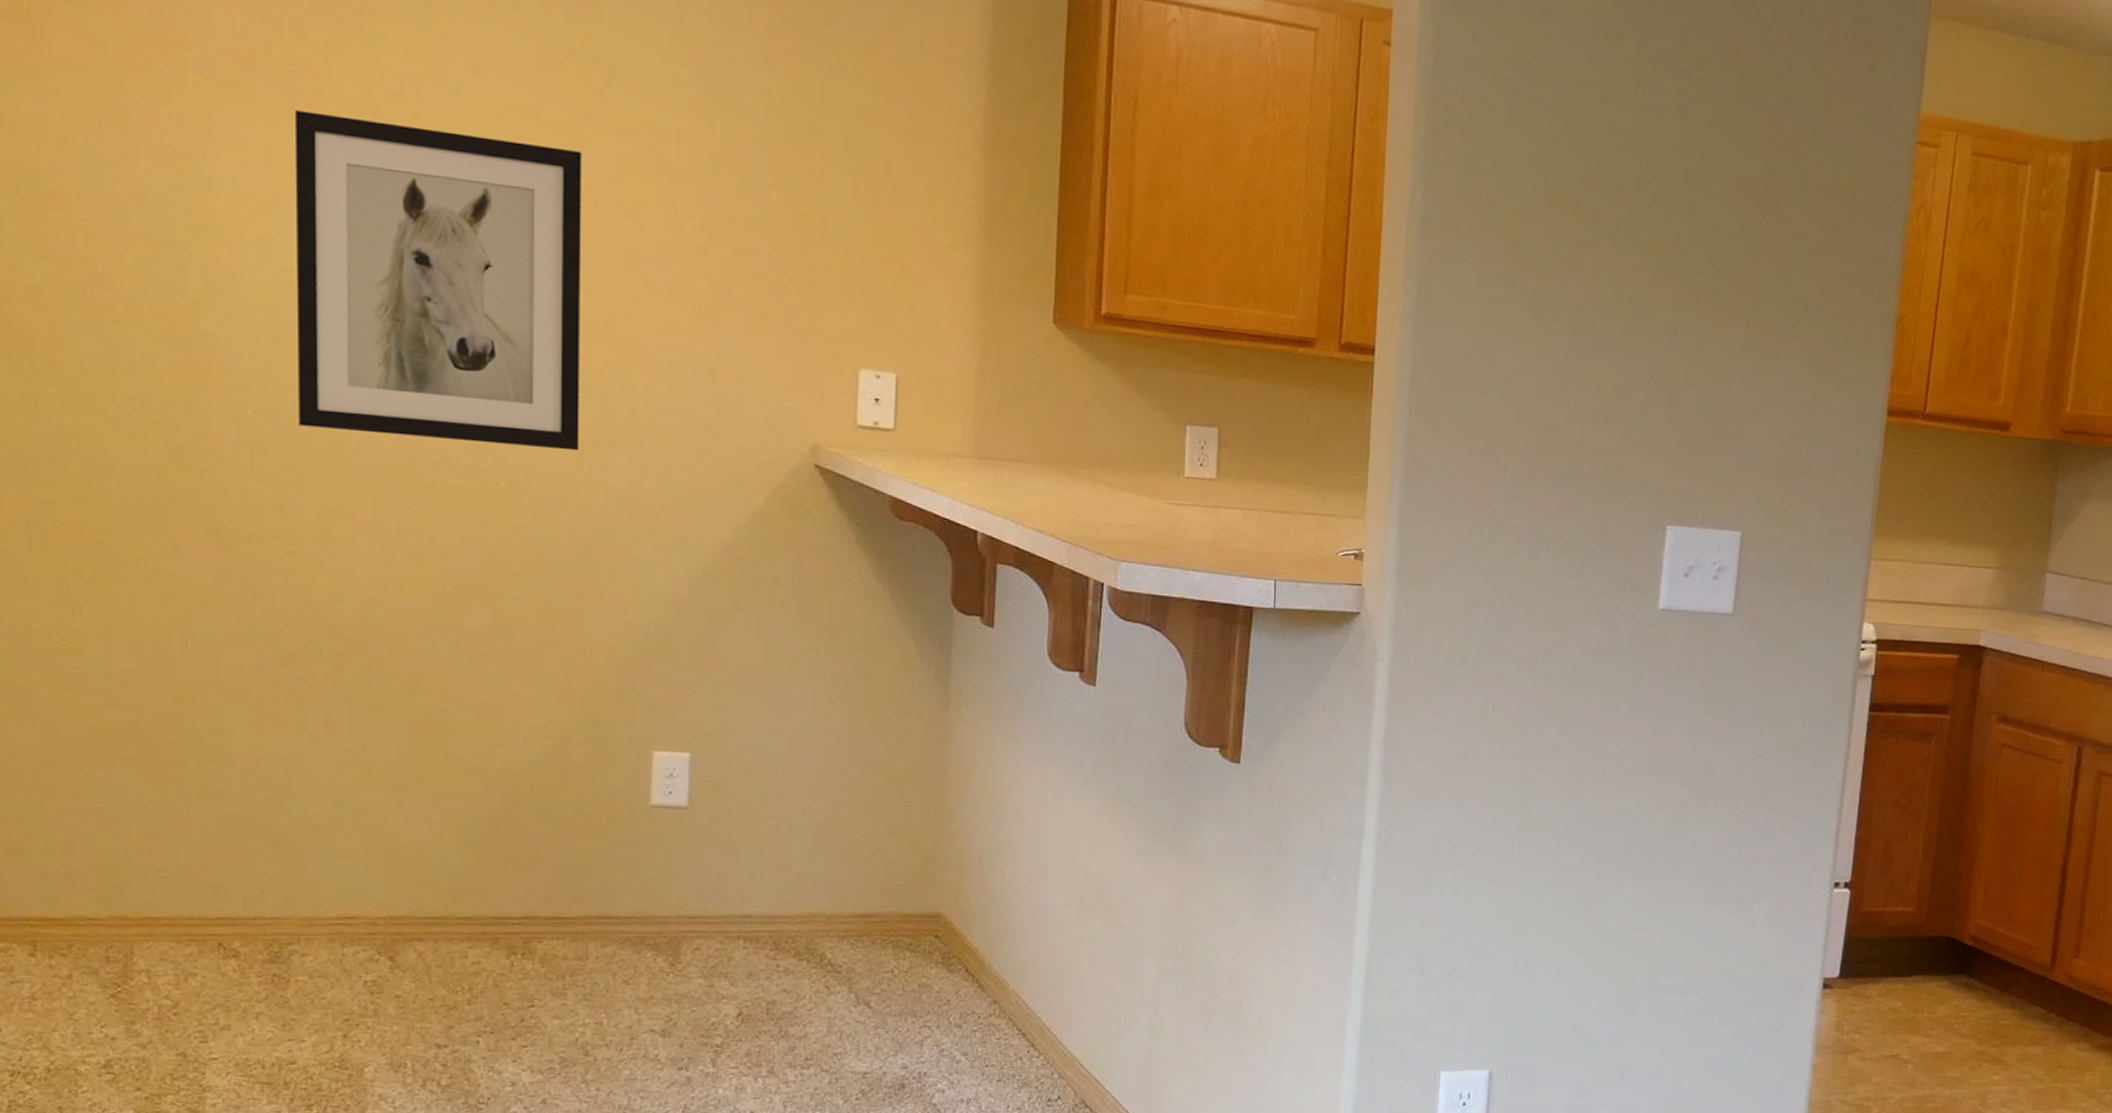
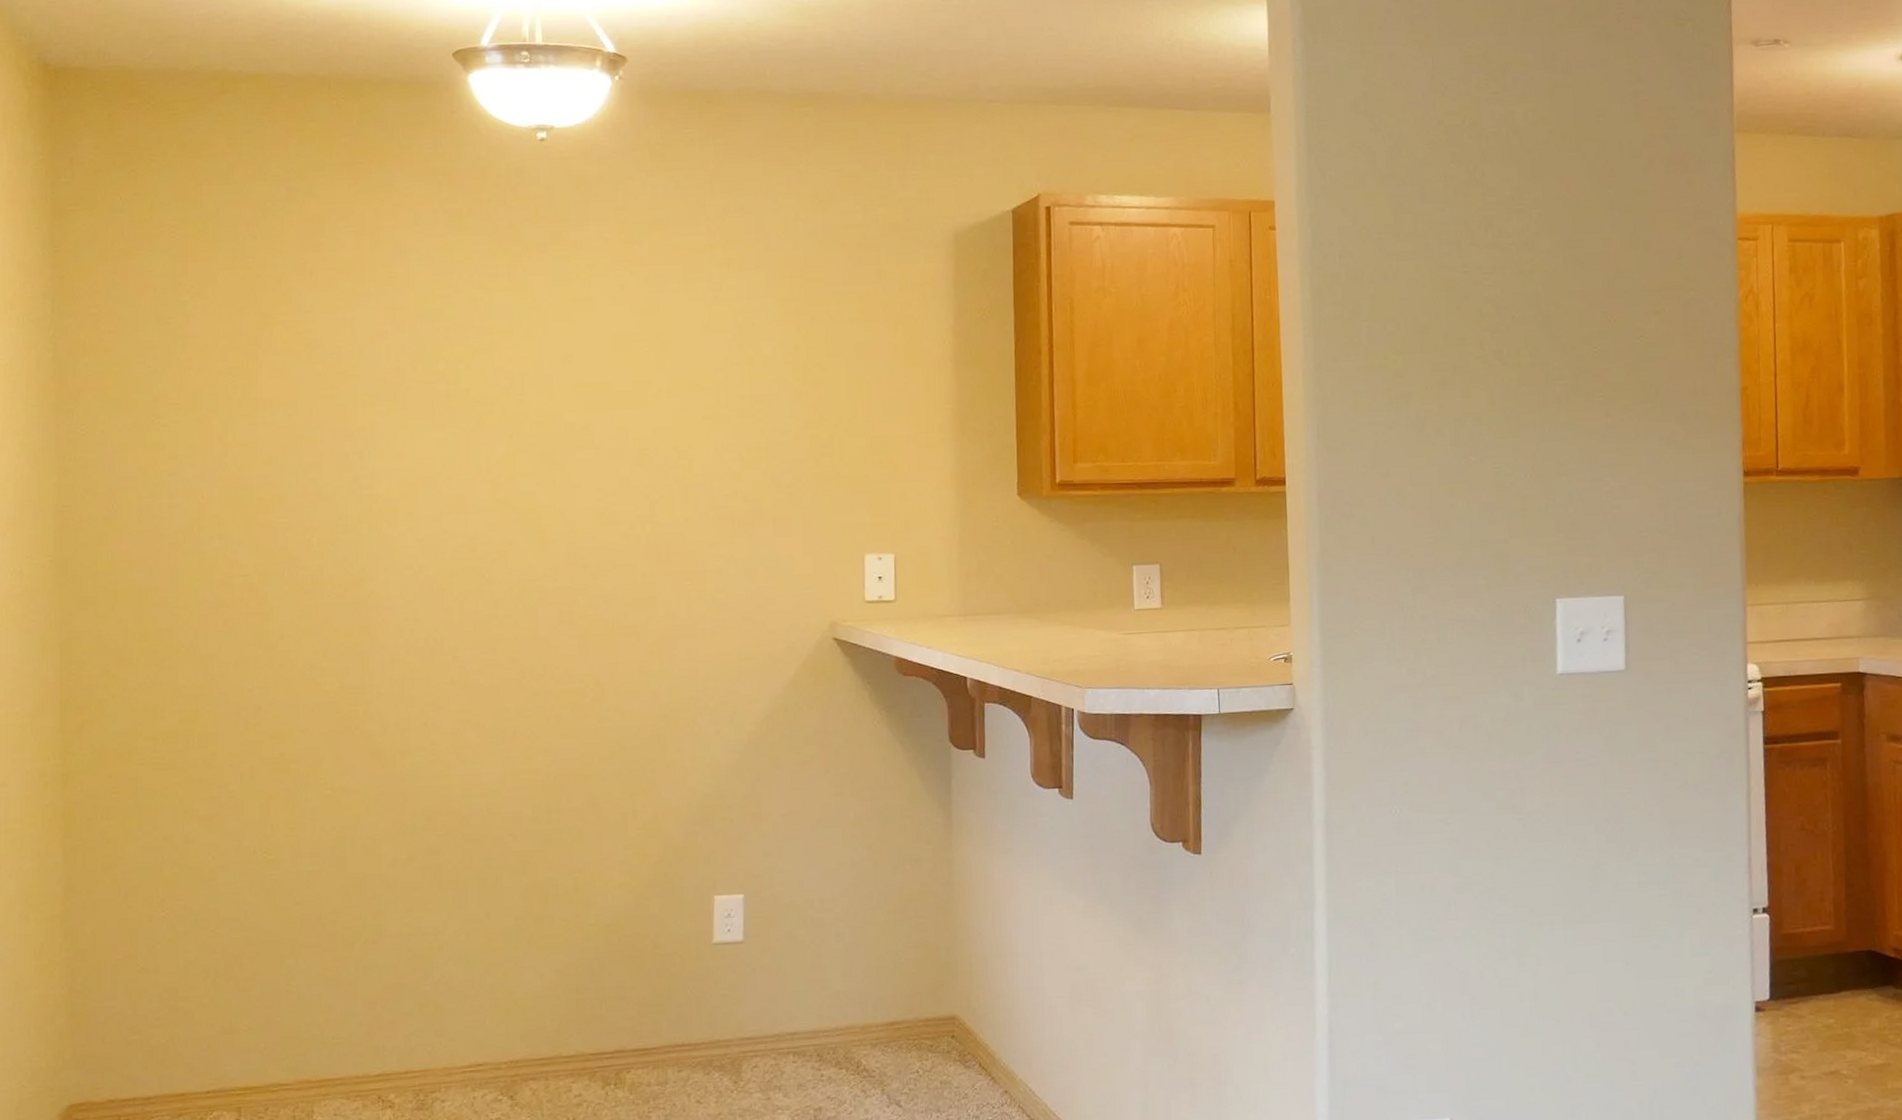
wall art: present [294,110,582,451] -> none [433,410,649,658]

